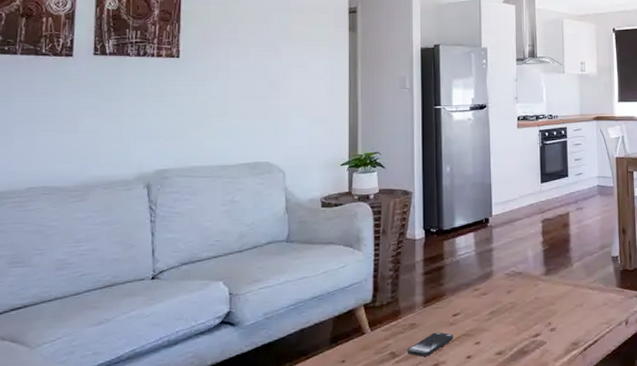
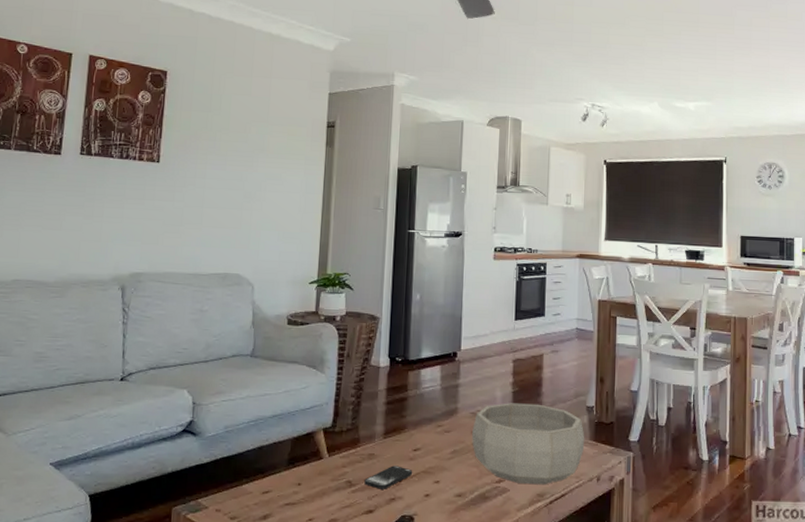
decorative bowl: none [508,259,612,335] -> present [472,403,585,485]

